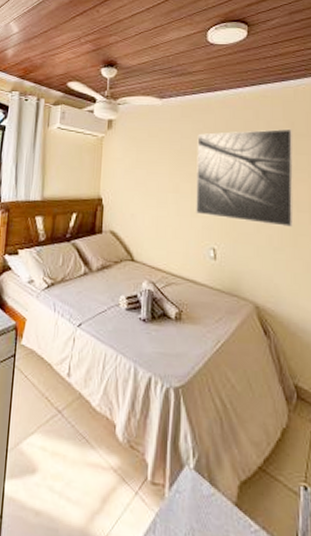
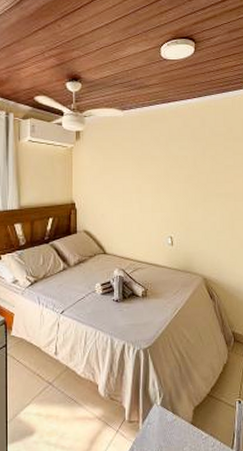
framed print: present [196,128,294,227] -> none [155,133,232,214]

